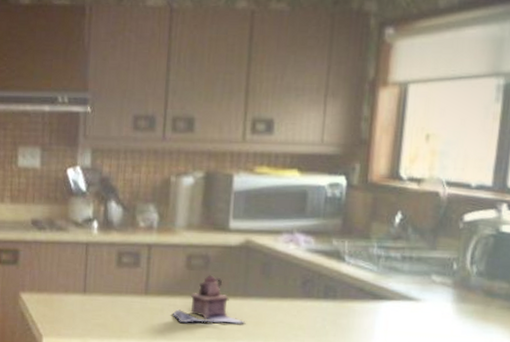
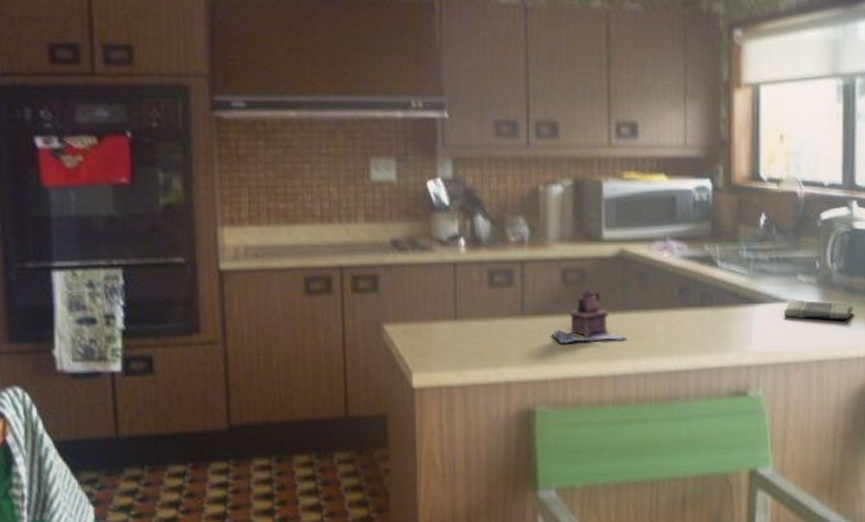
dish towel: none [412,297,492,323] -> present [784,298,853,320]

